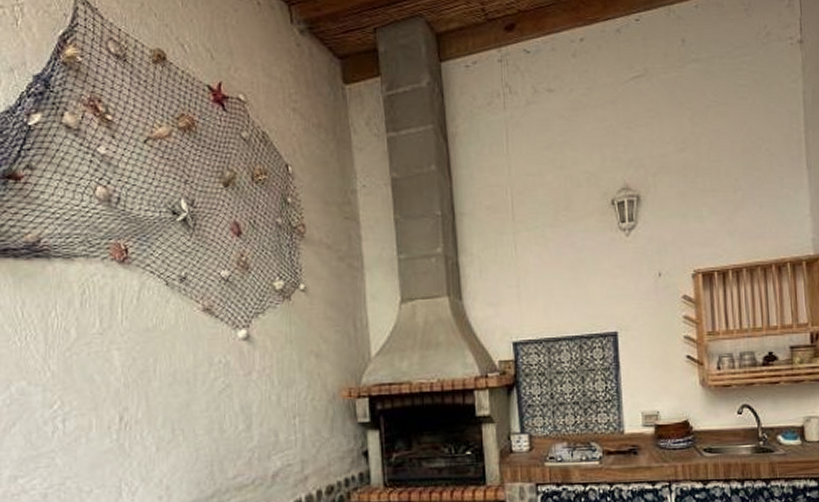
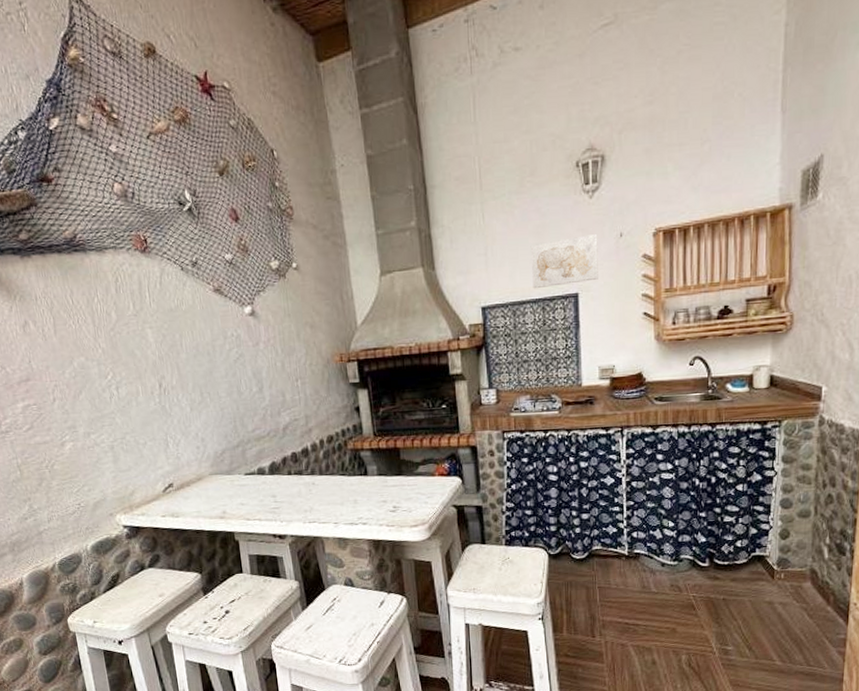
wall art: none [566,271,638,326] -> present [530,233,598,289]

